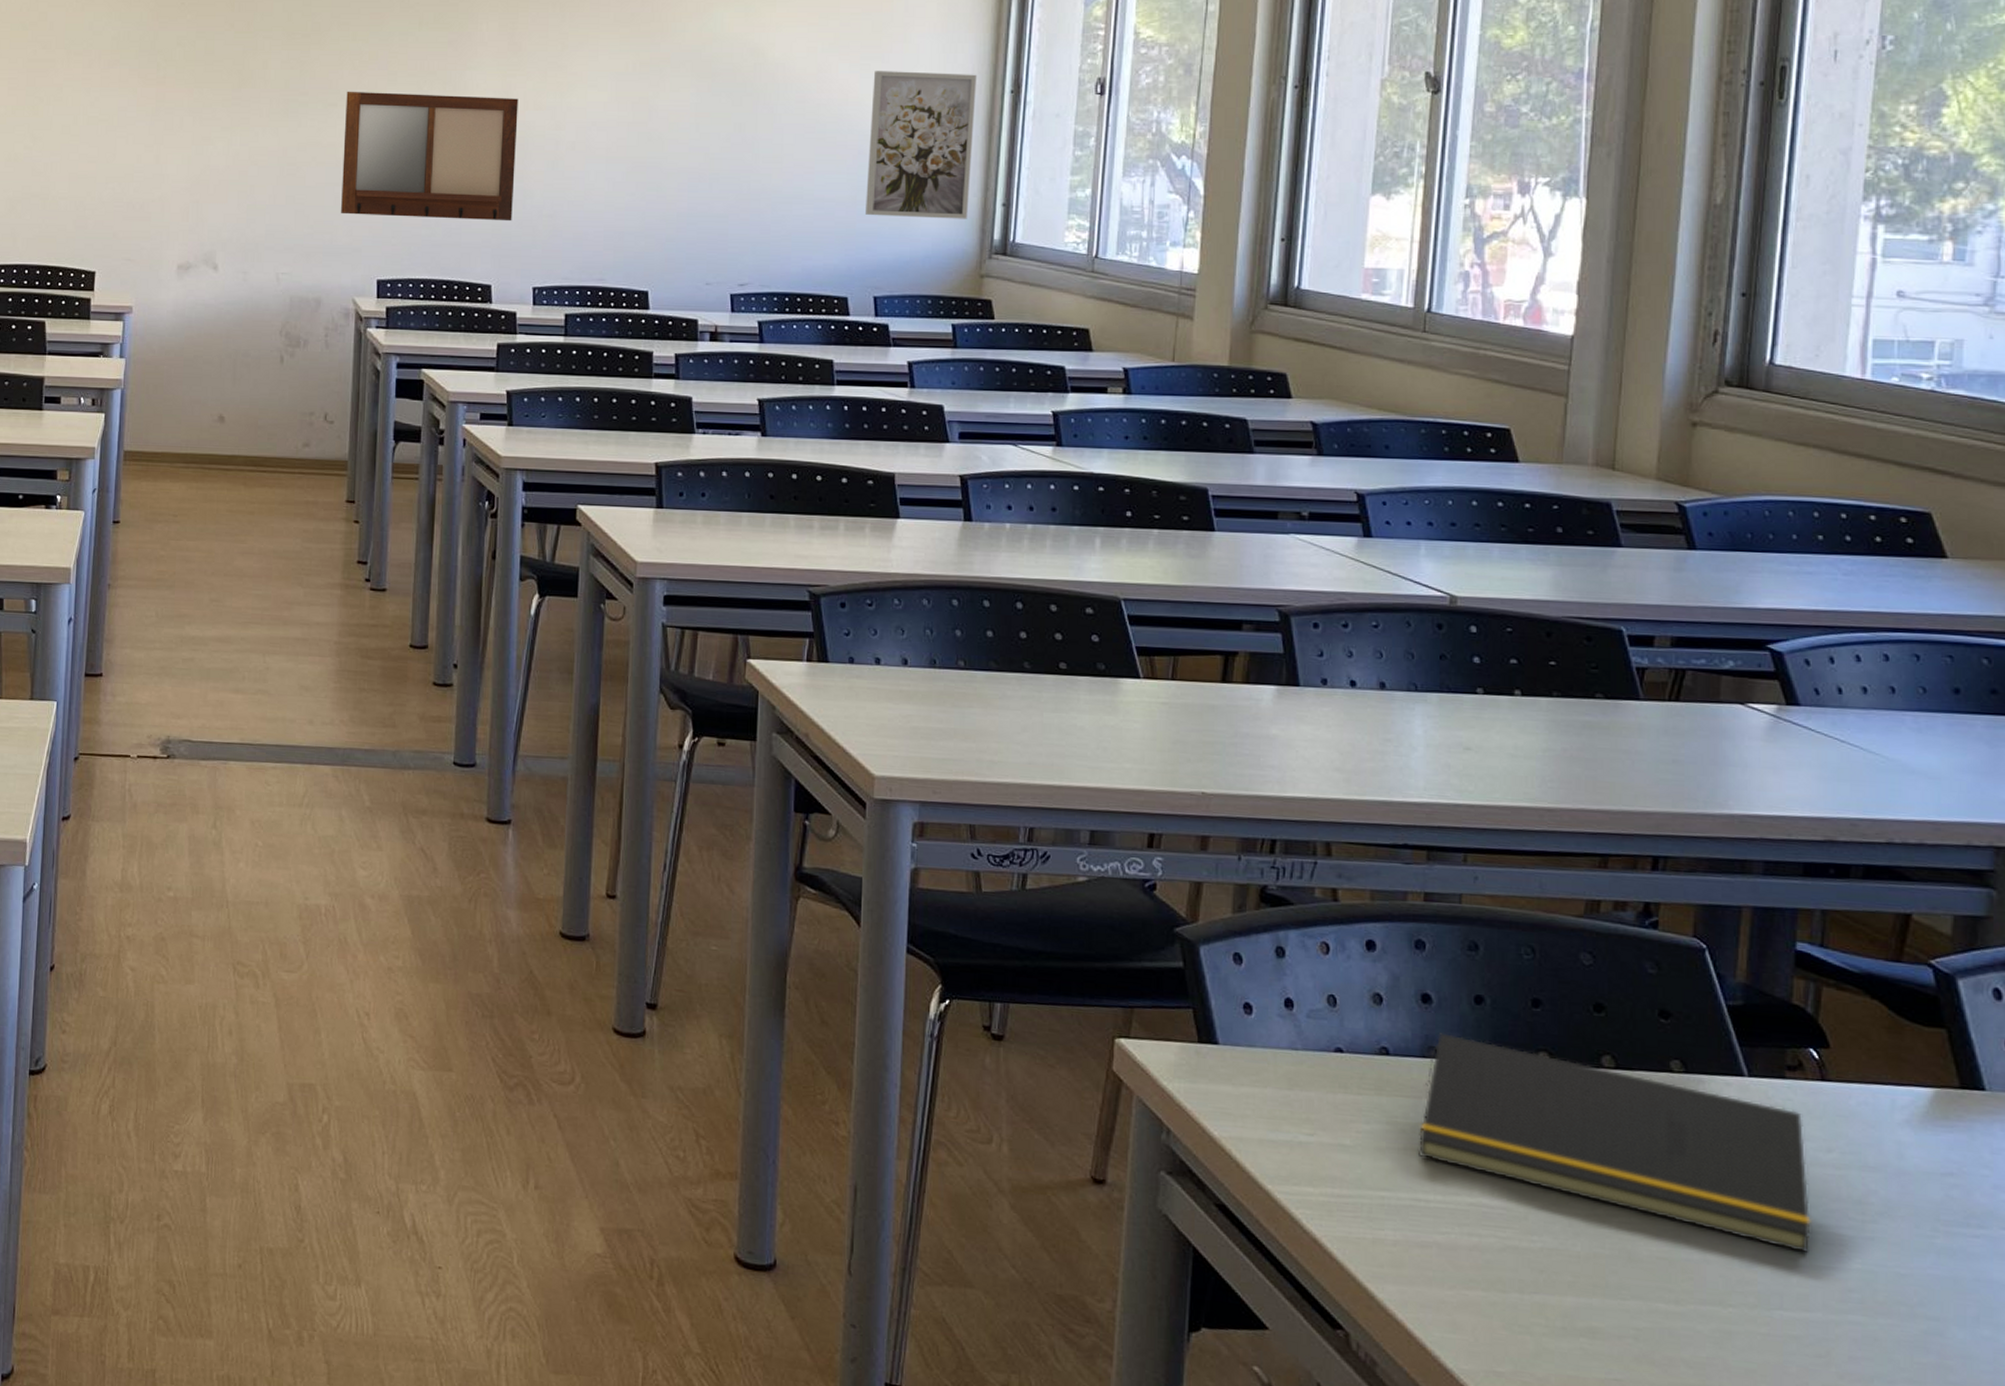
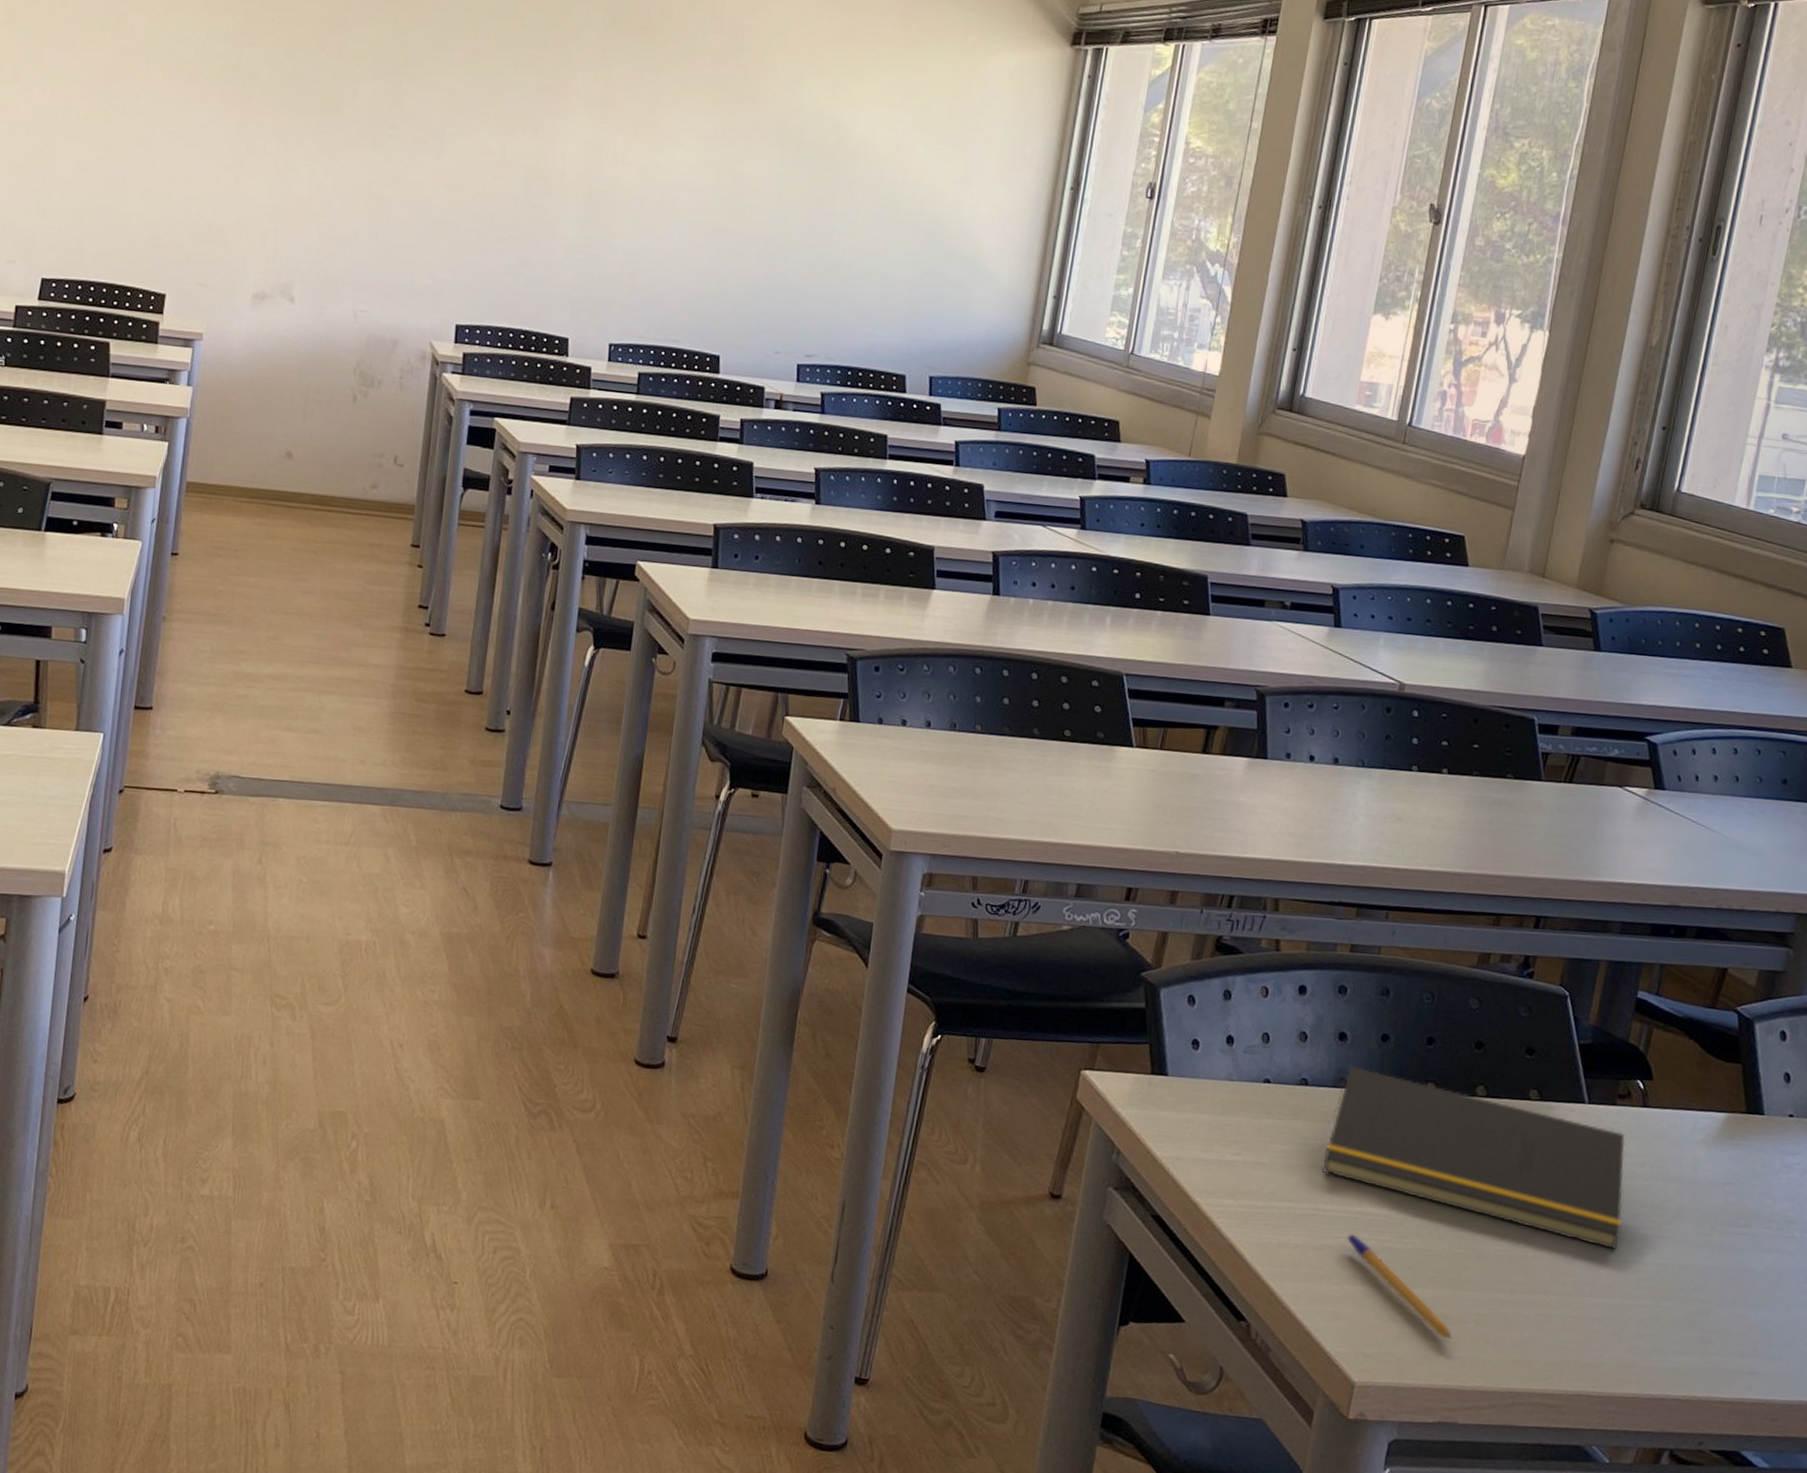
writing board: present [341,91,519,221] -> none [424,128,608,276]
wall art: present [864,71,977,219] -> none [928,156,1042,308]
pen: none [1457,1228,1606,1357] -> present [1346,1233,1453,1339]

